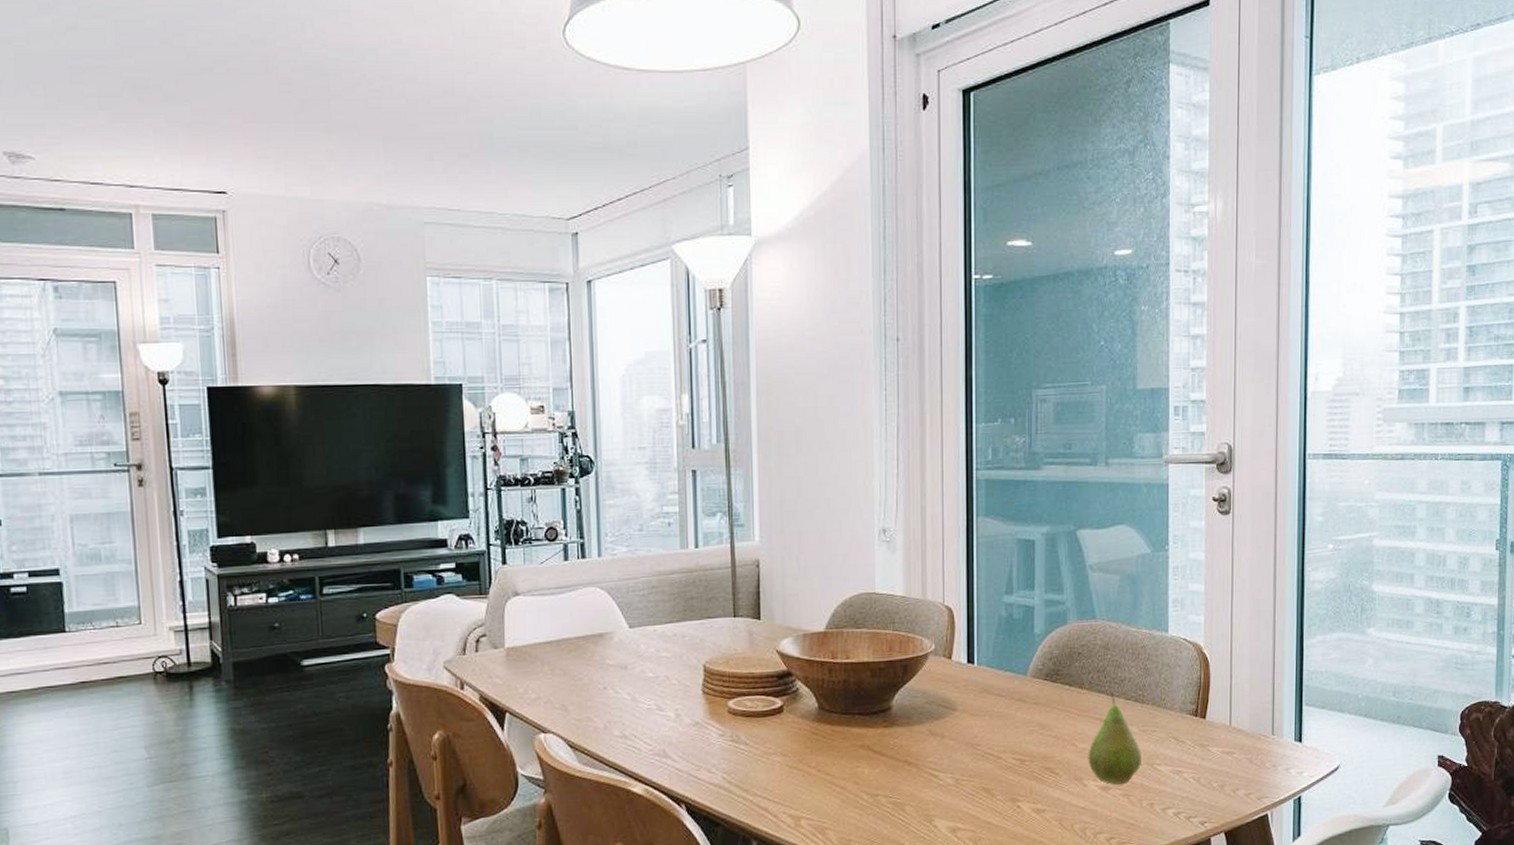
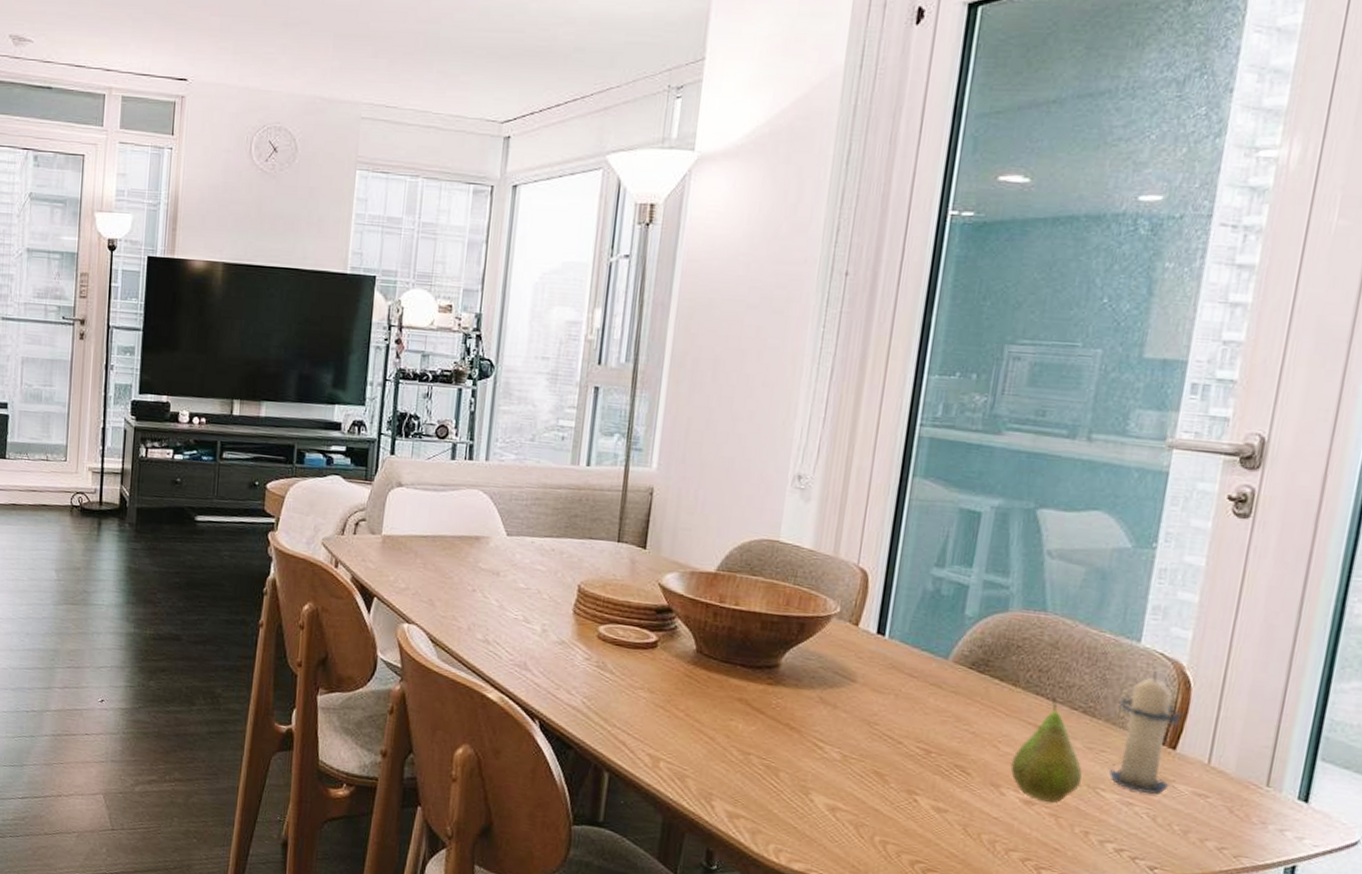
candle: none [1159,655,1207,760] -> present [1109,671,1184,794]

